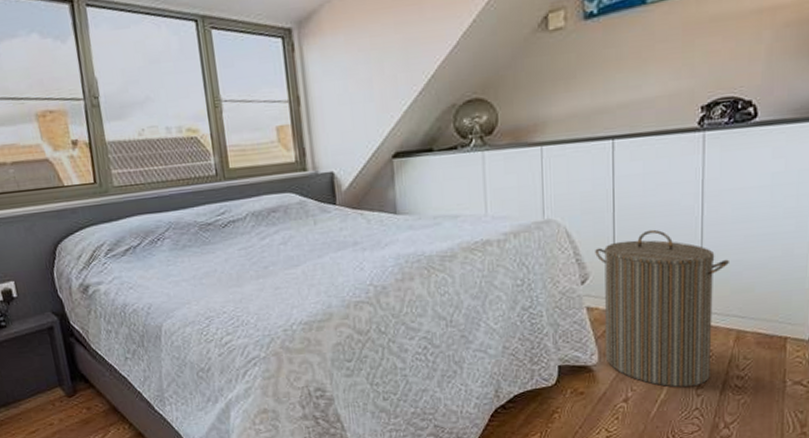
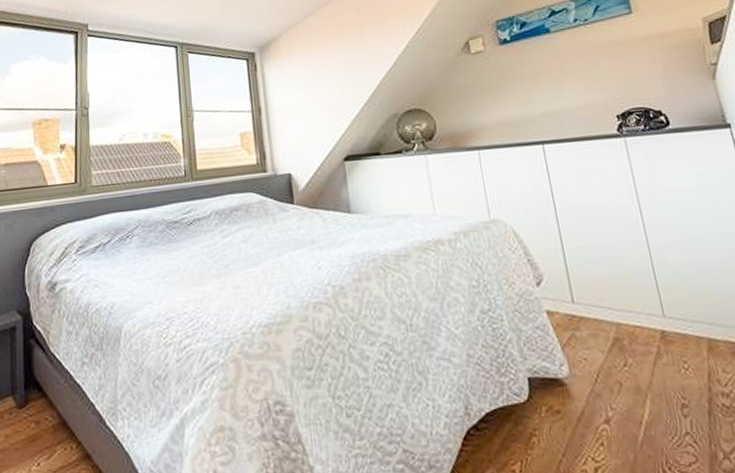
laundry hamper: present [595,229,731,388] -> none [544,229,693,407]

